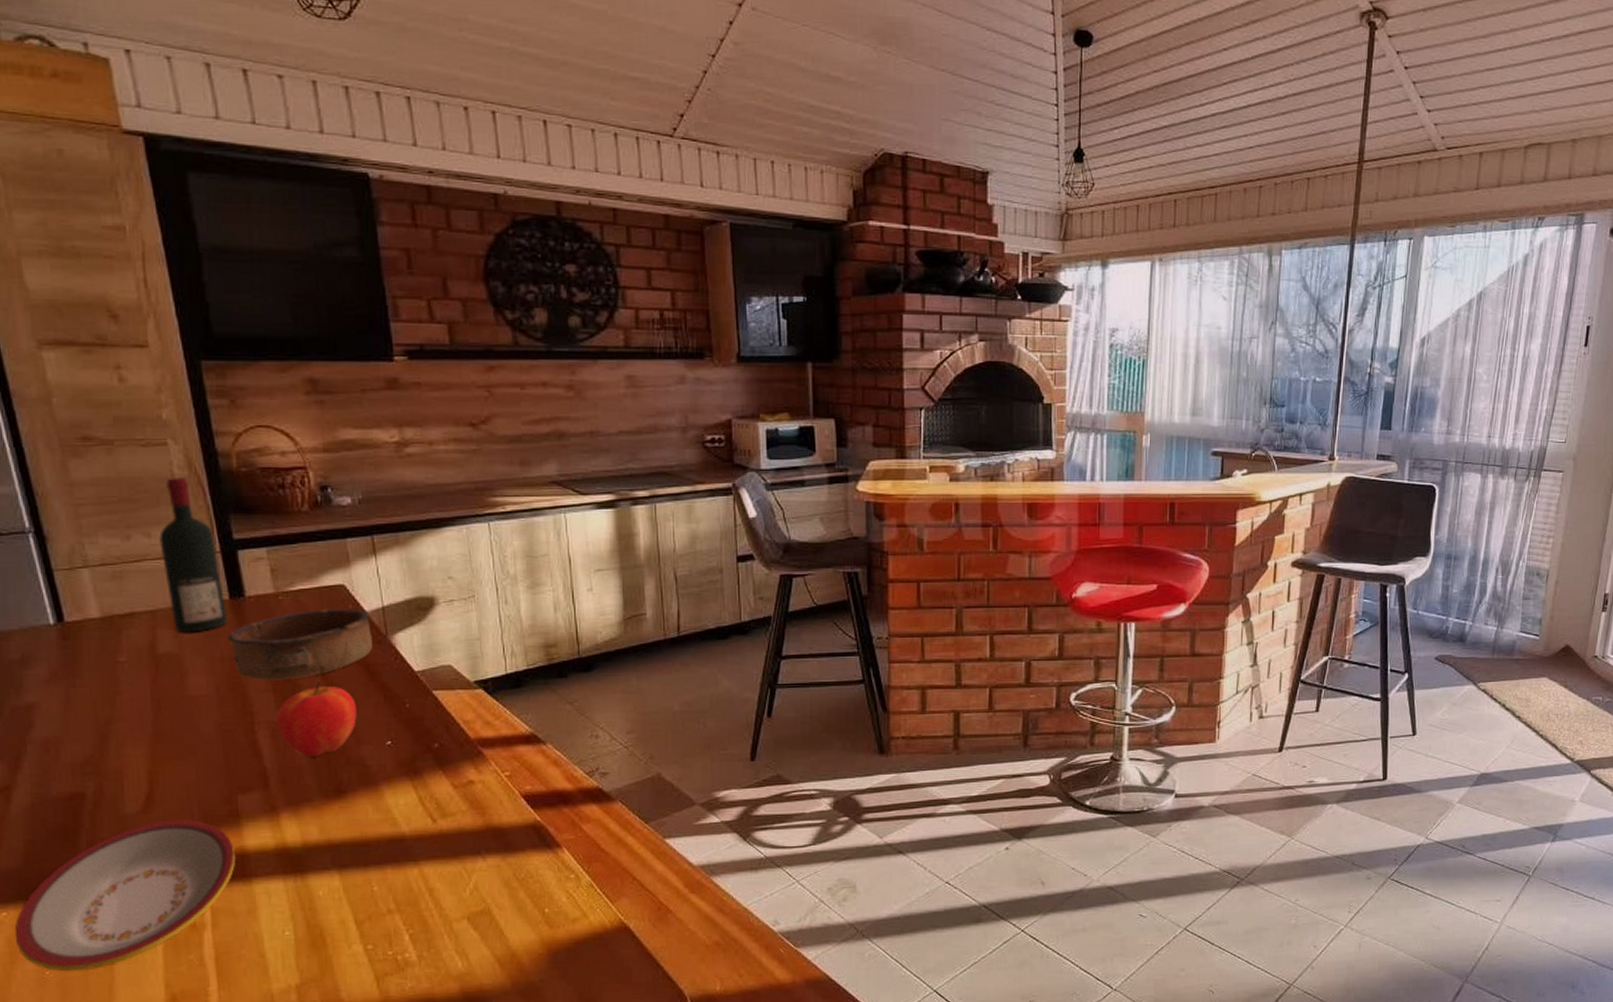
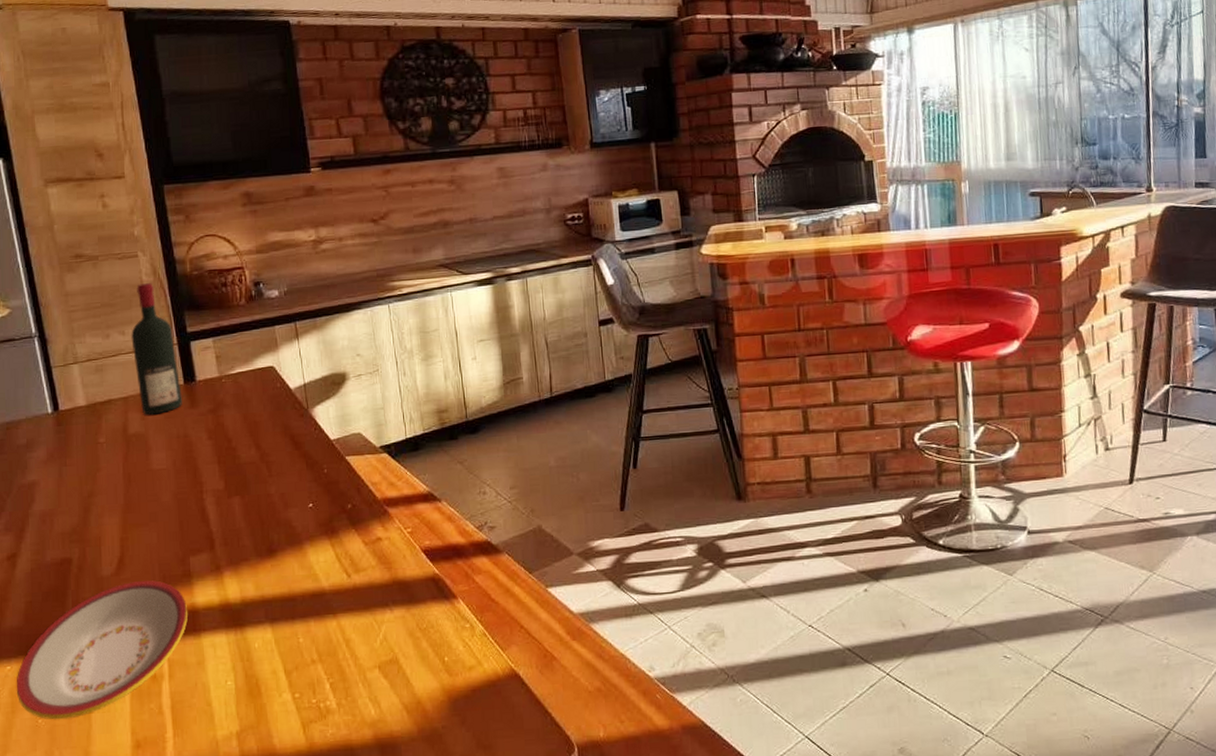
bowl: present [228,608,372,681] -> none [183,386,296,454]
apple: present [276,681,357,756] -> none [220,452,284,520]

